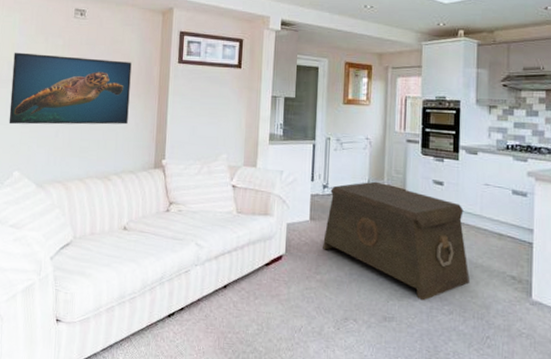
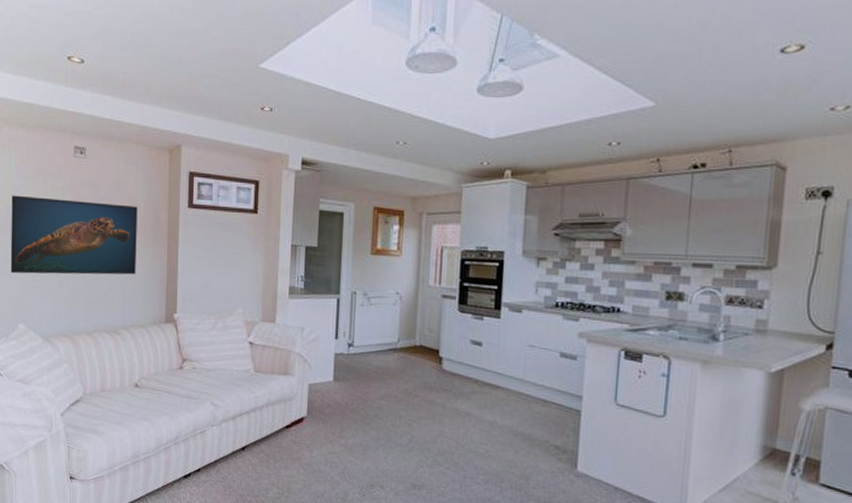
storage trunk: present [322,181,470,301] -> none [346,340,508,469]

